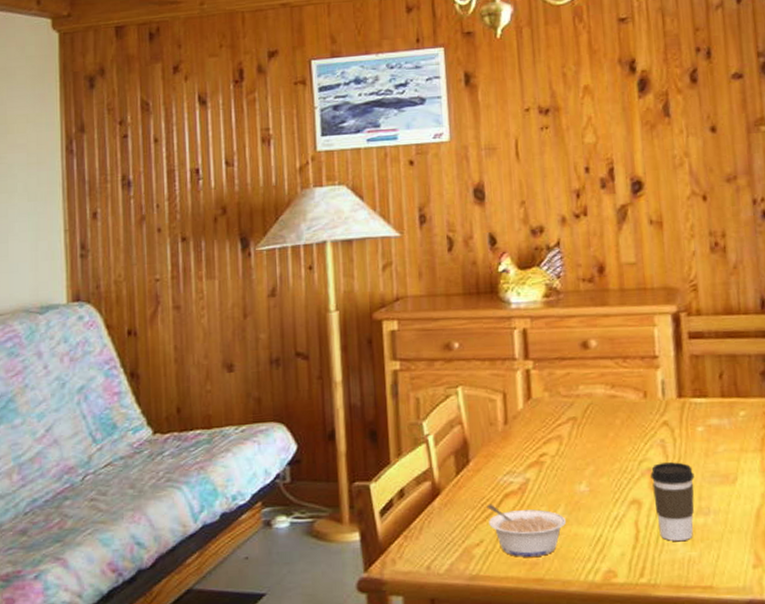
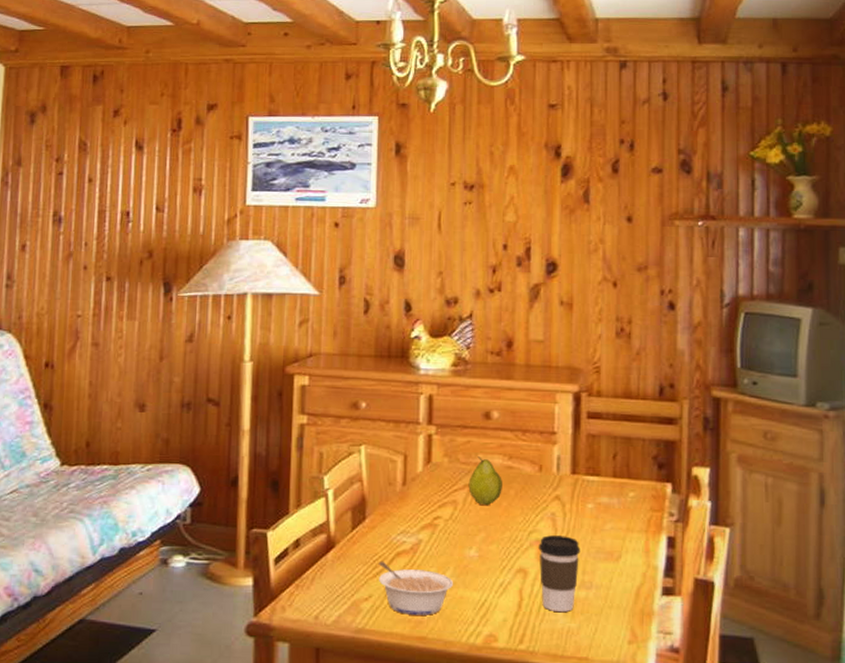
fruit: none [572,388,608,438] -> present [468,456,502,506]

